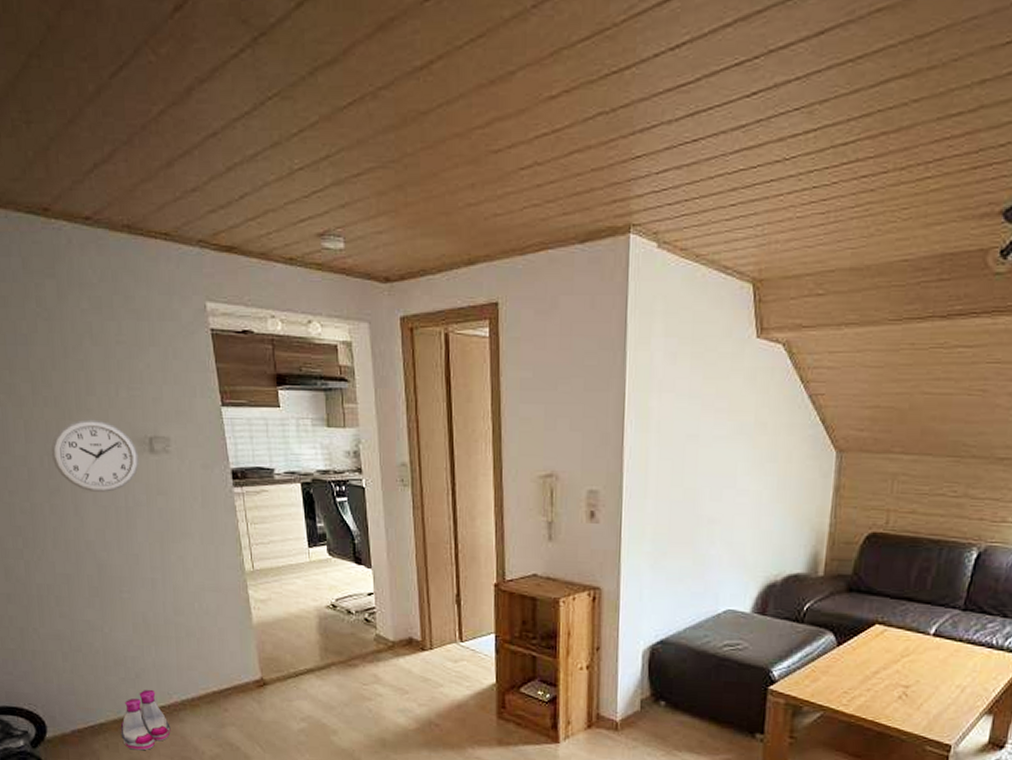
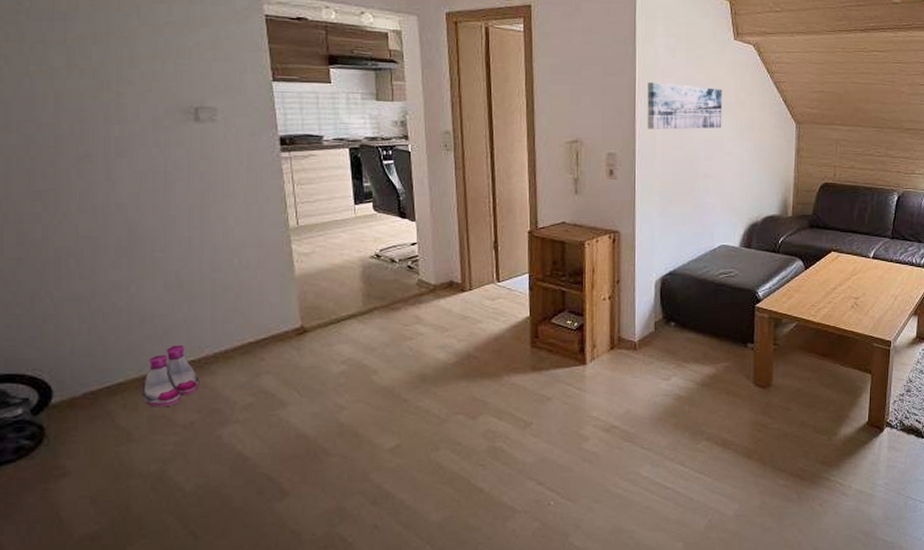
wall clock: present [51,419,139,492] -> none [83,90,182,157]
wall art: none [637,398,738,460] -> present [647,82,723,130]

